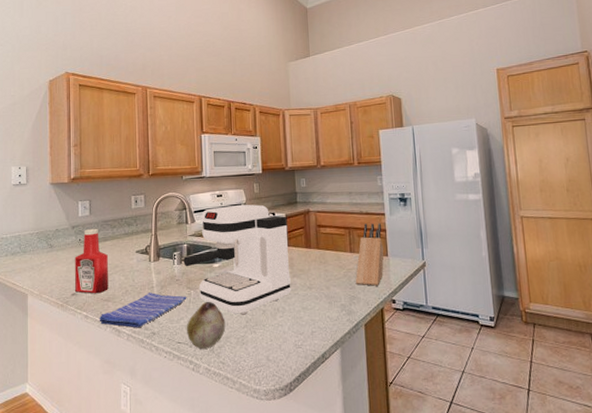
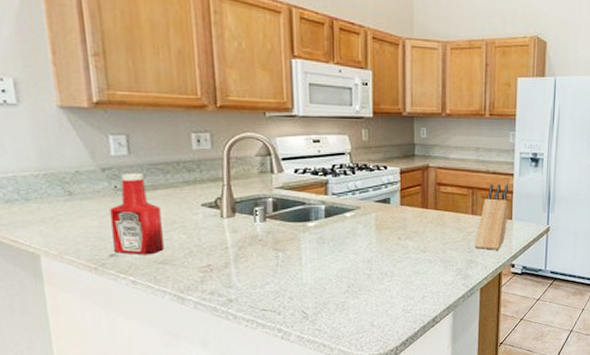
dish towel: present [99,293,187,328] -> none [152,254,274,295]
coffee maker: present [183,204,291,315] -> none [268,153,402,280]
fruit: present [186,301,226,349] -> none [272,264,323,316]

